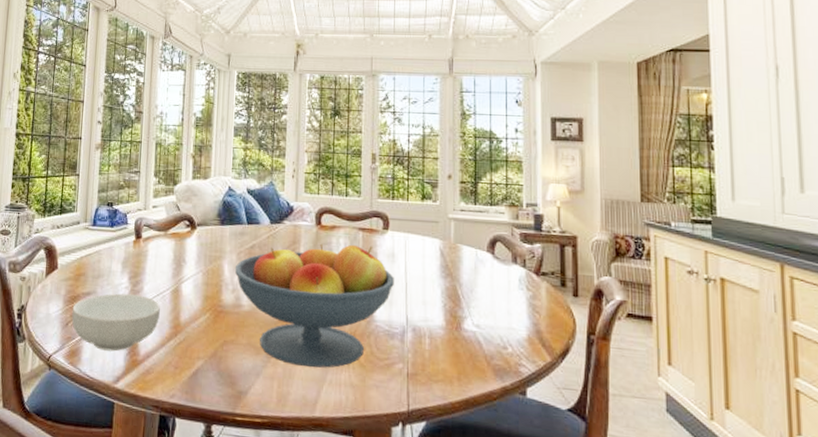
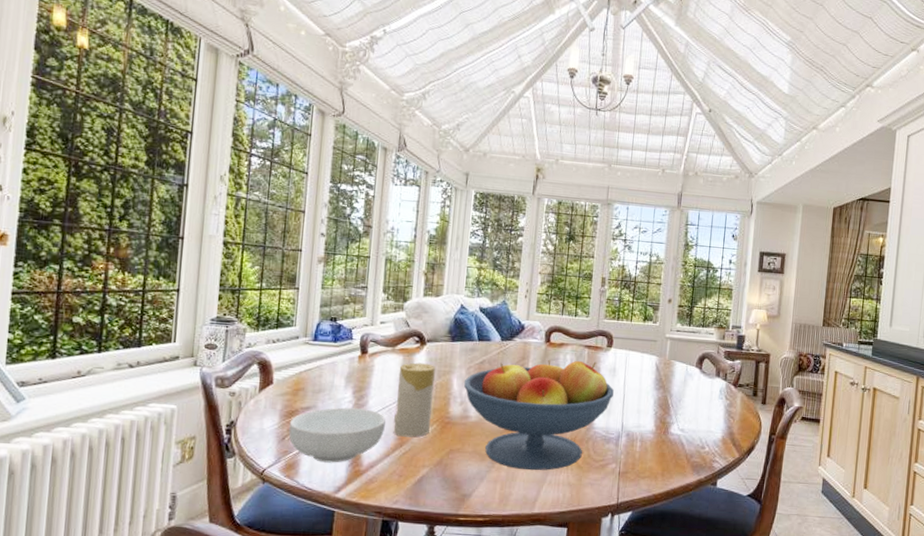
candle: none [167,247,206,327] -> present [393,362,435,437]

